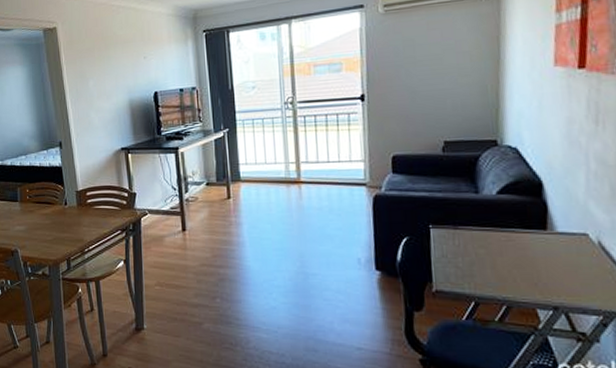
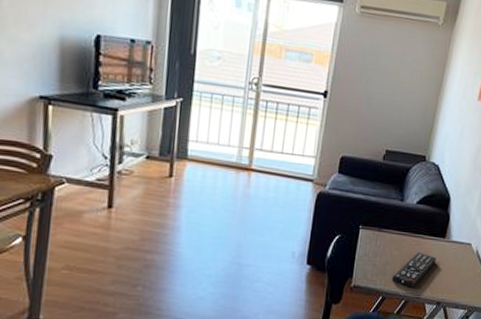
remote control: none [482,249,540,291] -> present [391,252,436,288]

